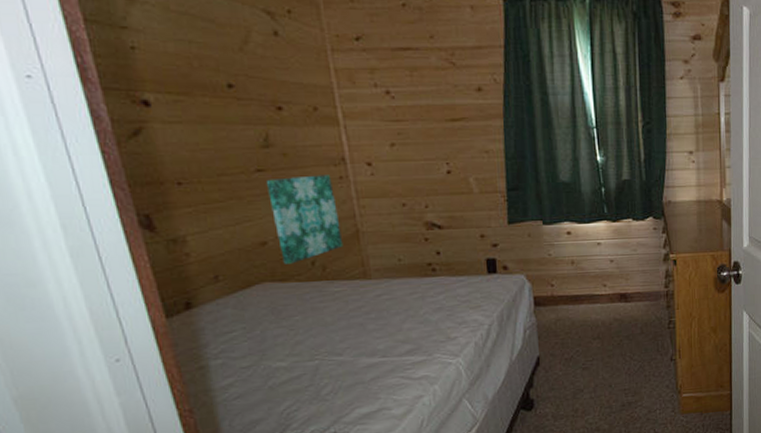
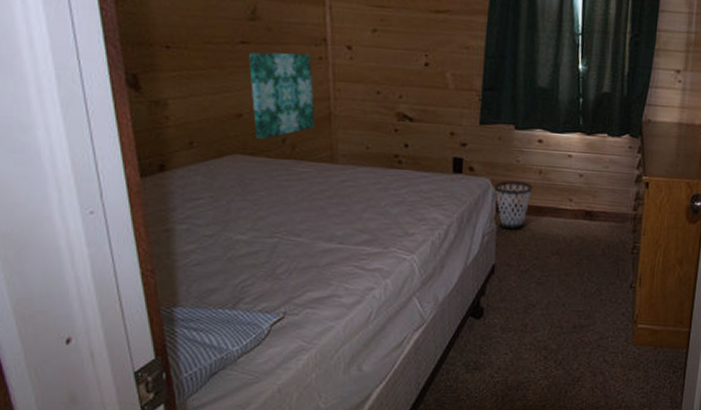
wastebasket: none [529,273,567,321] -> present [494,180,533,230]

